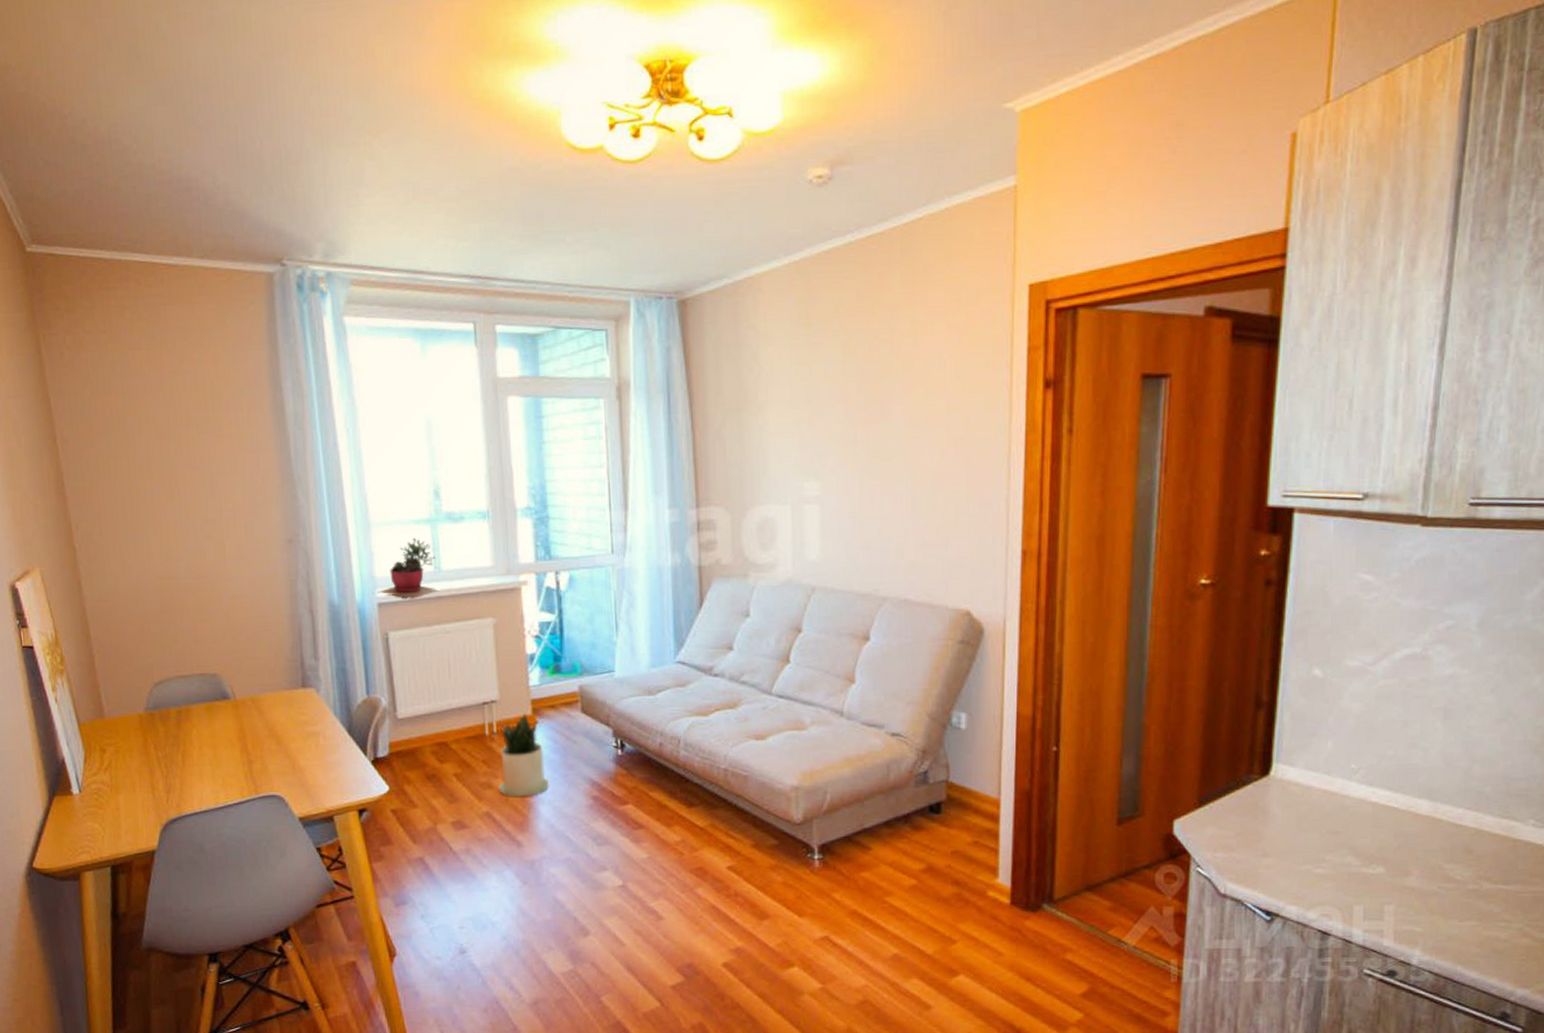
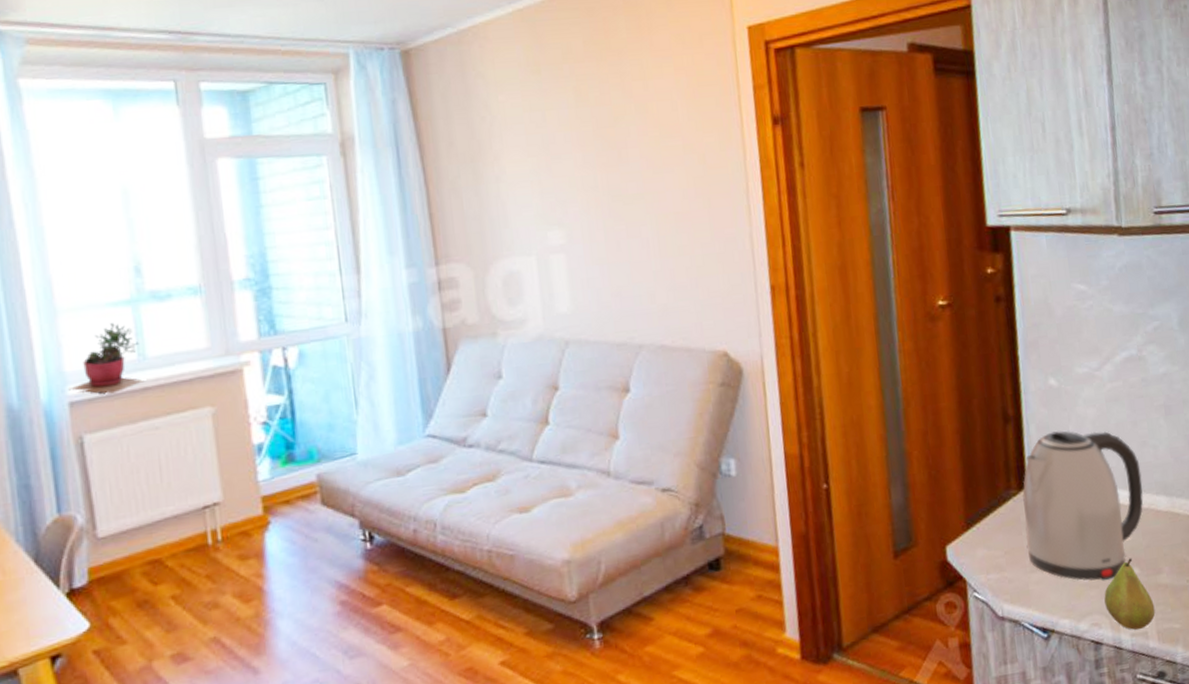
planter: present [498,713,550,797] -> none [223,514,289,616]
kettle: none [1261,722,1404,874] -> present [1022,430,1144,581]
fruit: none [1340,856,1396,926] -> present [1104,558,1155,630]

